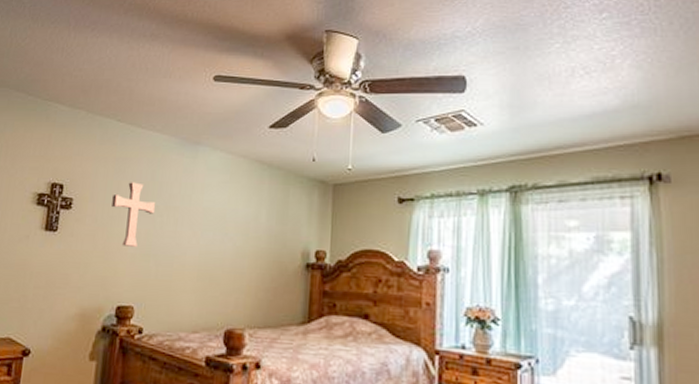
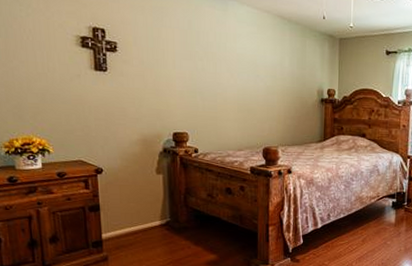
decorative cross: present [111,182,156,247] -> none [155,29,196,85]

